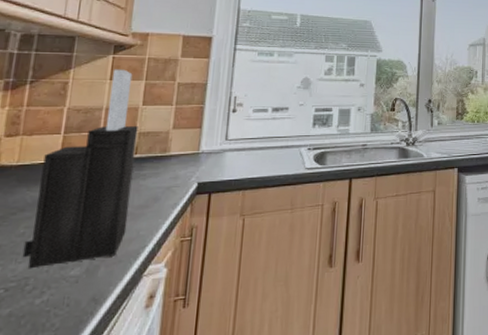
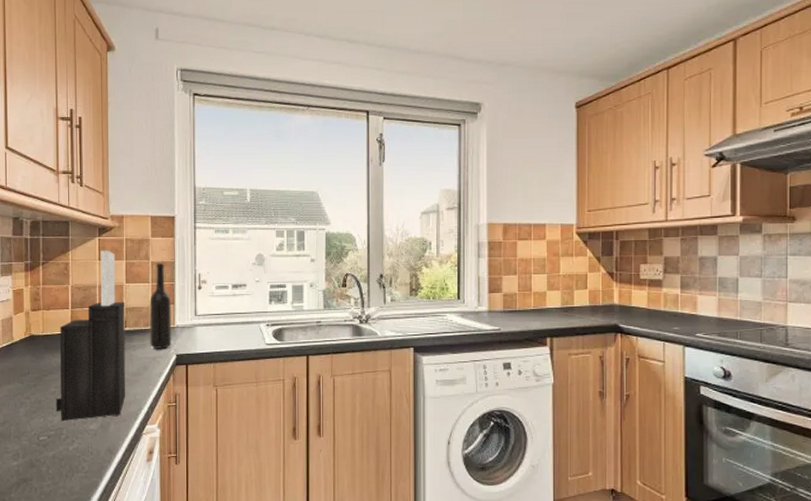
bottle: none [165,84,199,177] -> present [149,262,173,349]

